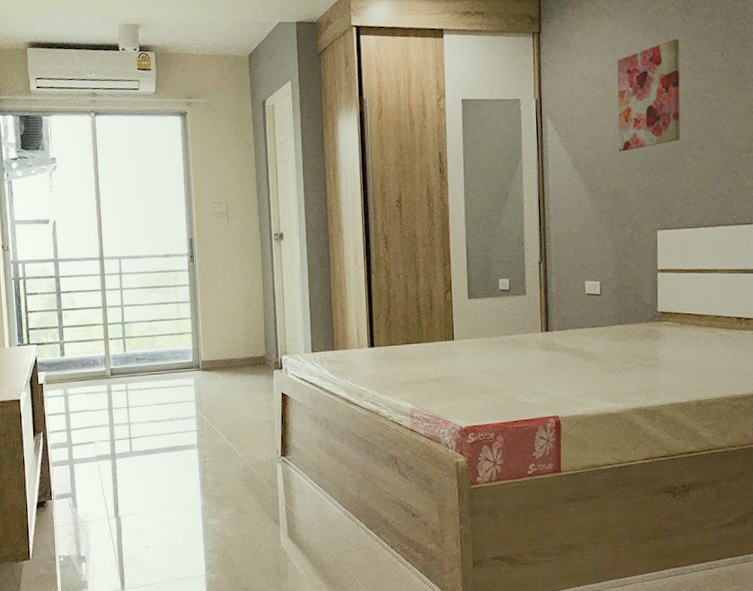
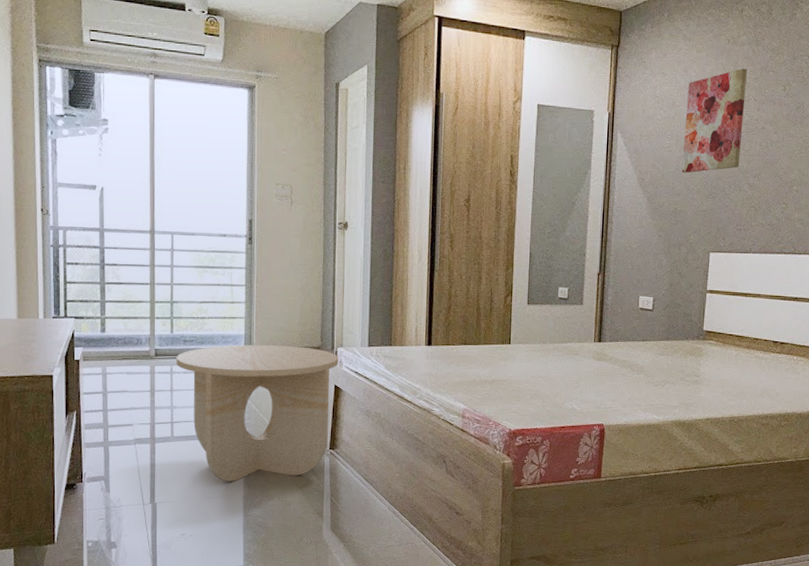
side table: none [130,356,284,493] -> present [176,344,339,482]

